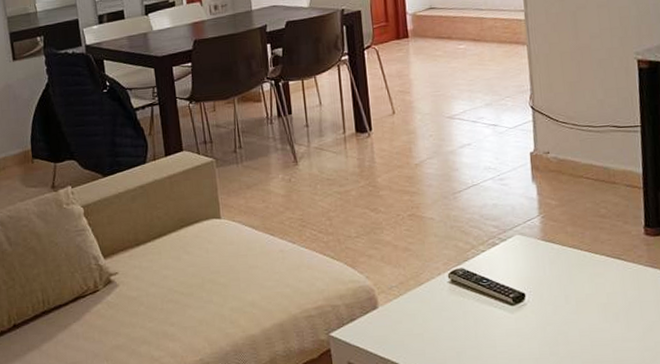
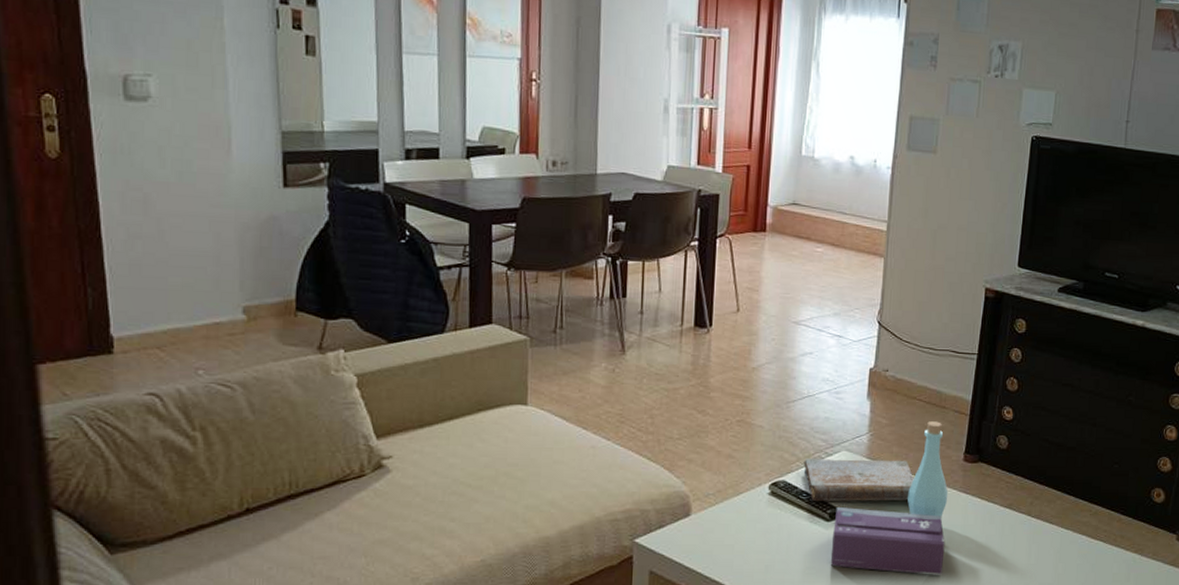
book: none [478,239,595,286] -> present [803,458,914,501]
tissue box: none [518,290,642,354] -> present [830,507,945,575]
bottle: none [590,197,635,294] -> present [907,421,949,517]

